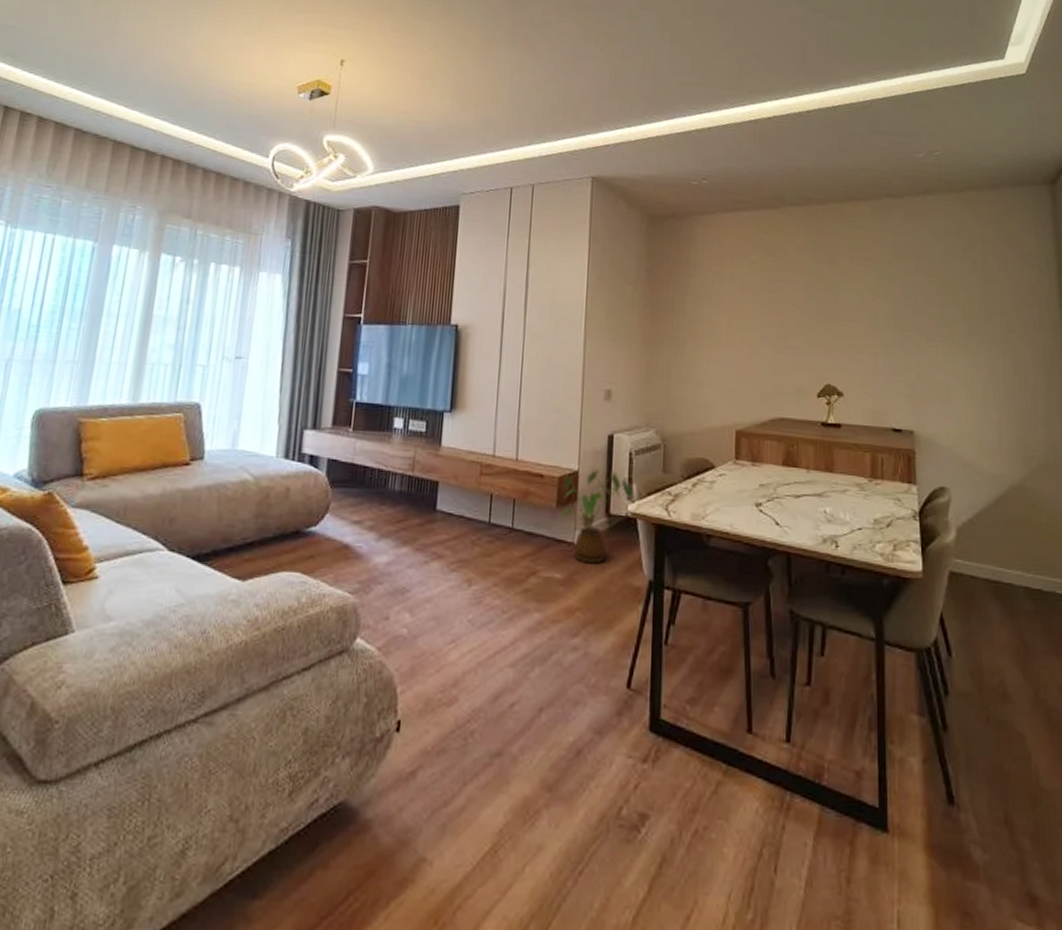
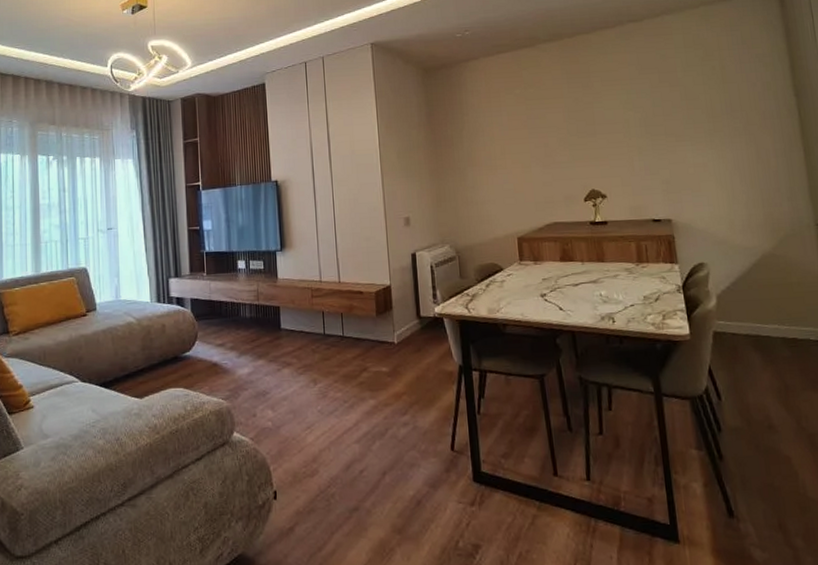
house plant: present [561,470,634,564] -> none [379,282,438,358]

